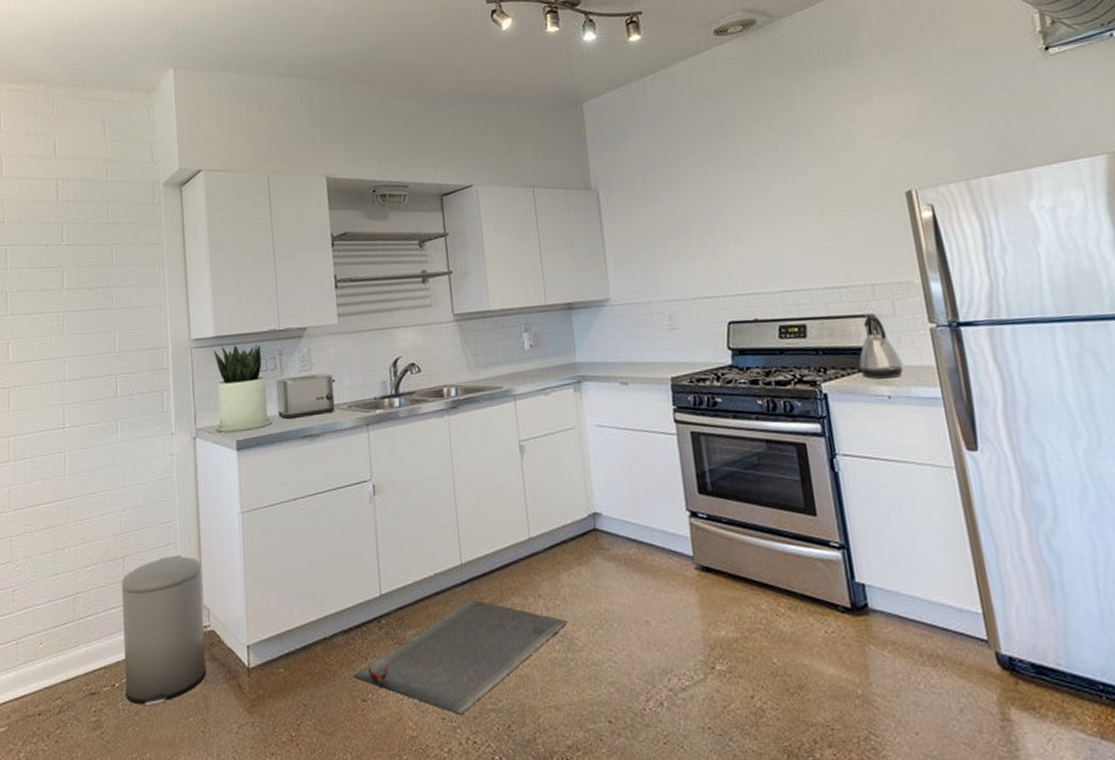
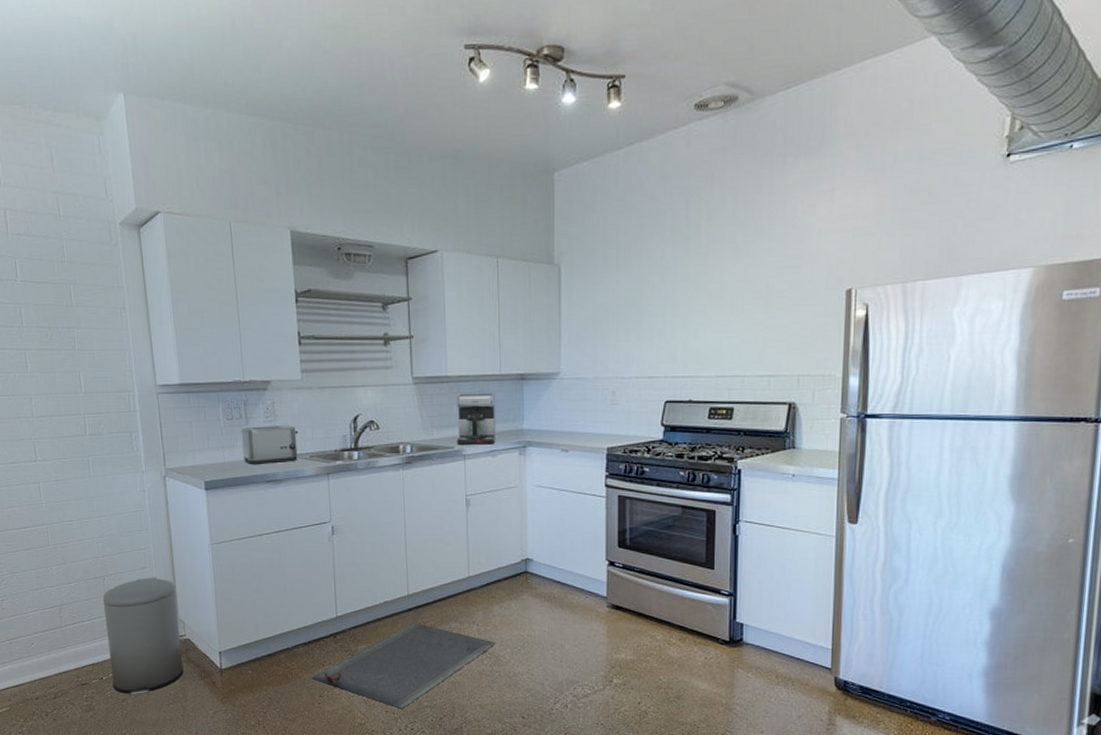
planter: present [214,344,273,433] -> none [180,393,239,474]
coffee maker: none [501,325,547,385] -> present [457,392,496,445]
kettle: present [858,315,904,379] -> none [772,403,812,460]

